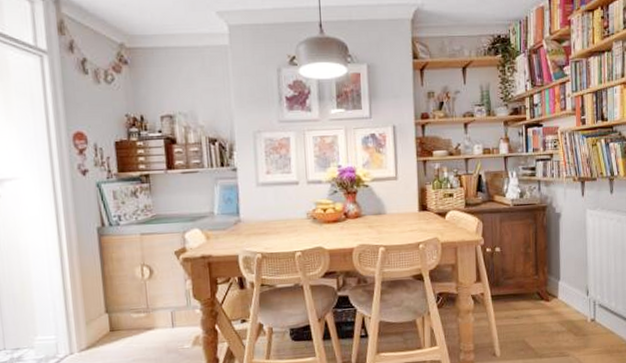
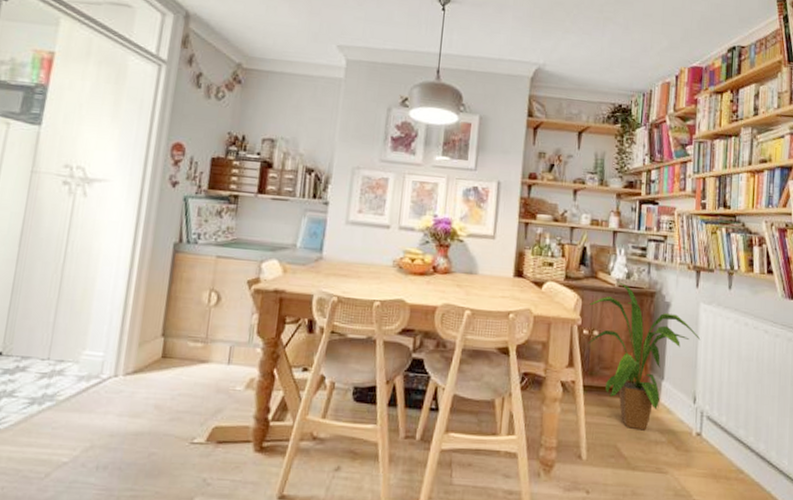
house plant: none [489,201,589,325] -> present [588,281,701,431]

